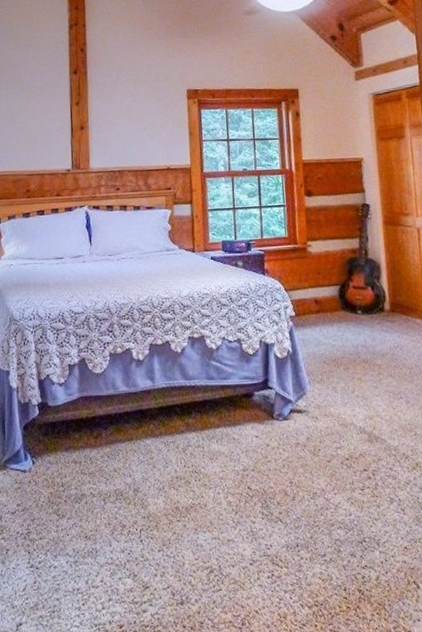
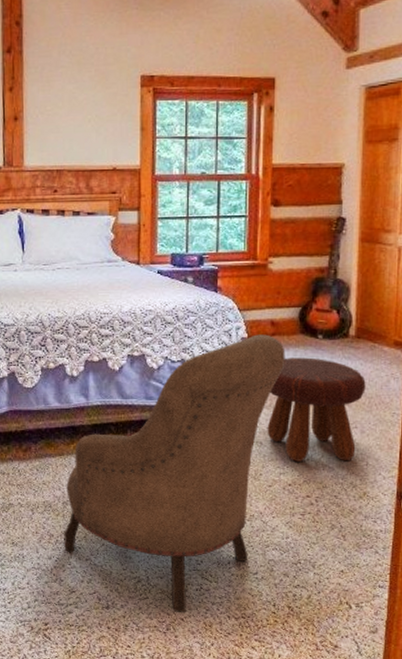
armchair: none [135,312,331,604] -> present [64,334,285,612]
footstool: none [320,332,406,435] -> present [267,357,366,462]

